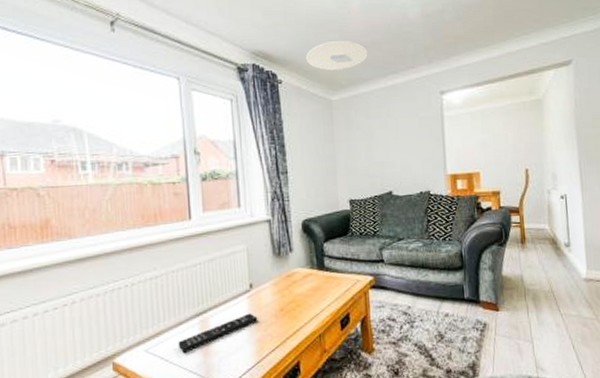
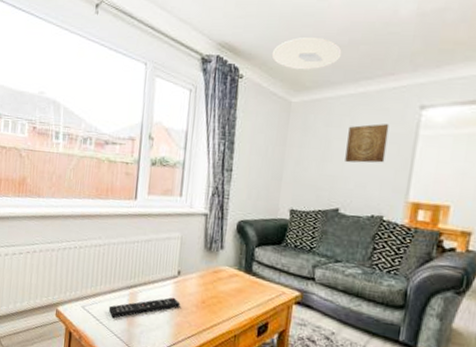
wall art: none [387,110,422,149] -> present [345,124,390,163]

